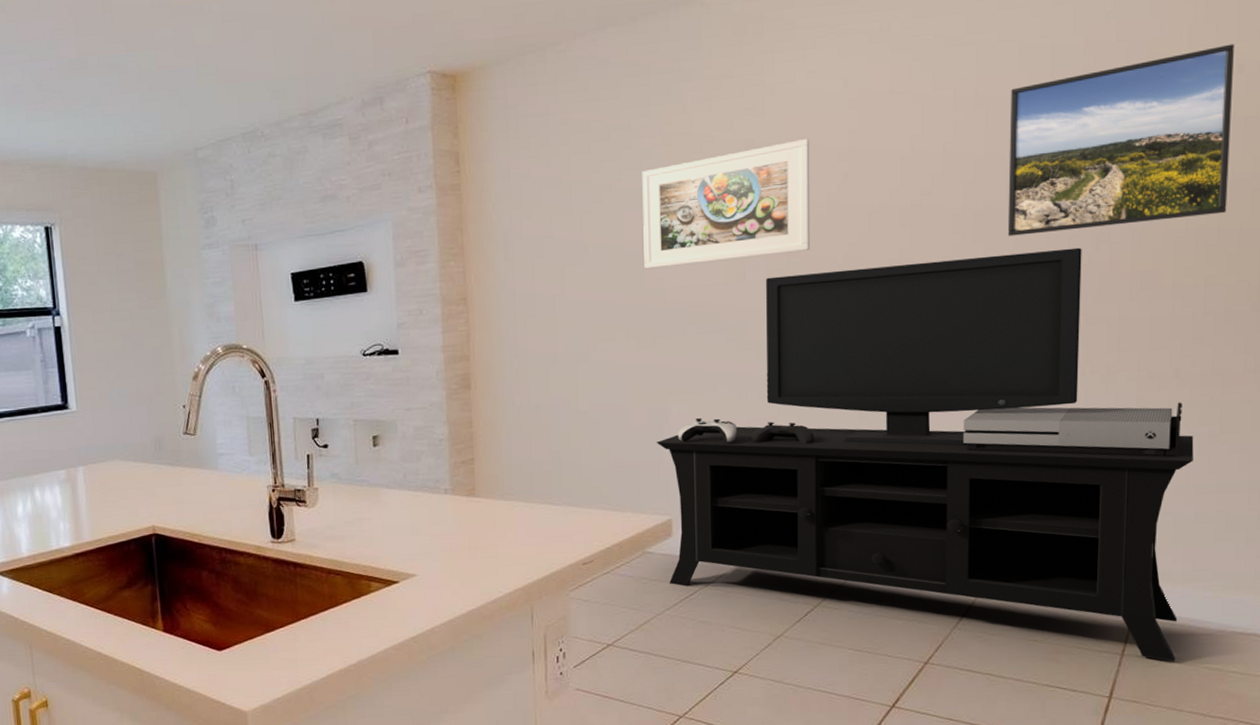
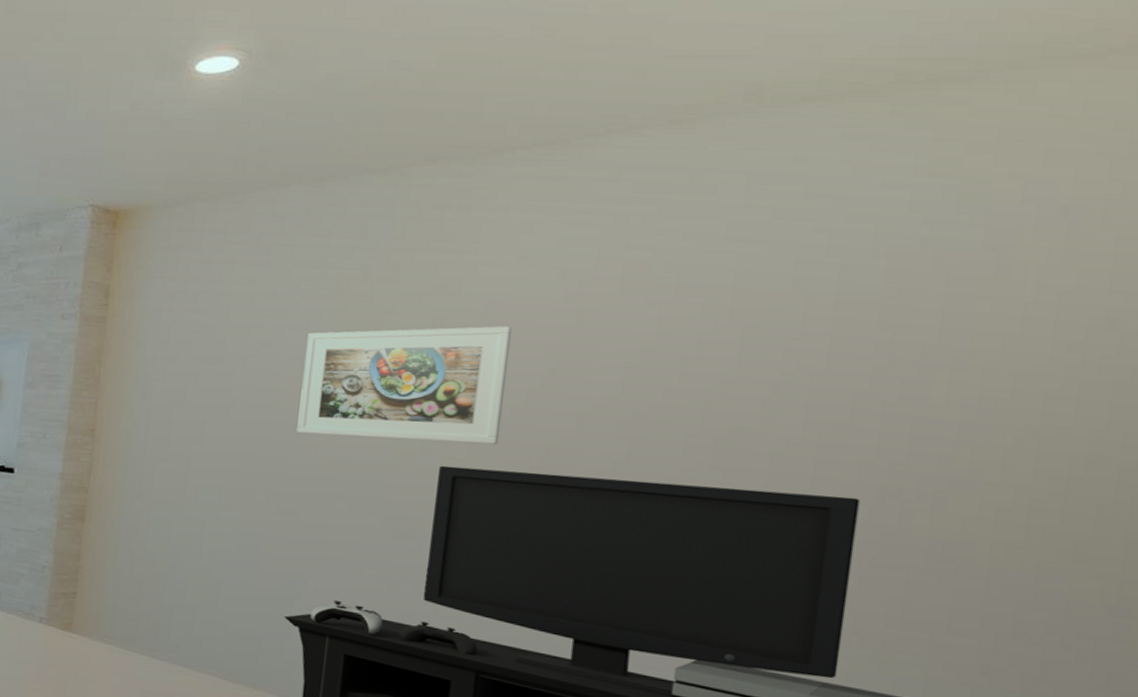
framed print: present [1007,44,1234,236] -> none [757,294,1104,491]

